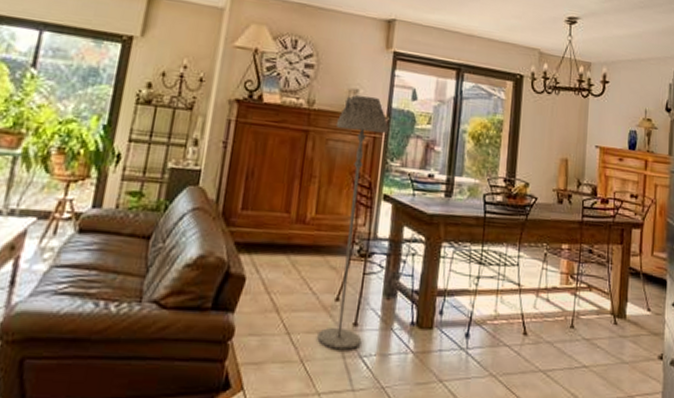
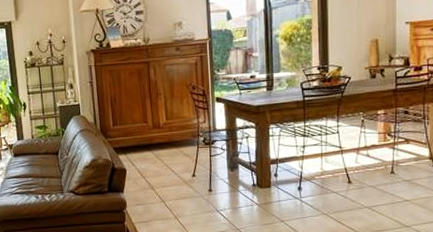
floor lamp: present [317,95,389,350] -> none [168,25,216,208]

